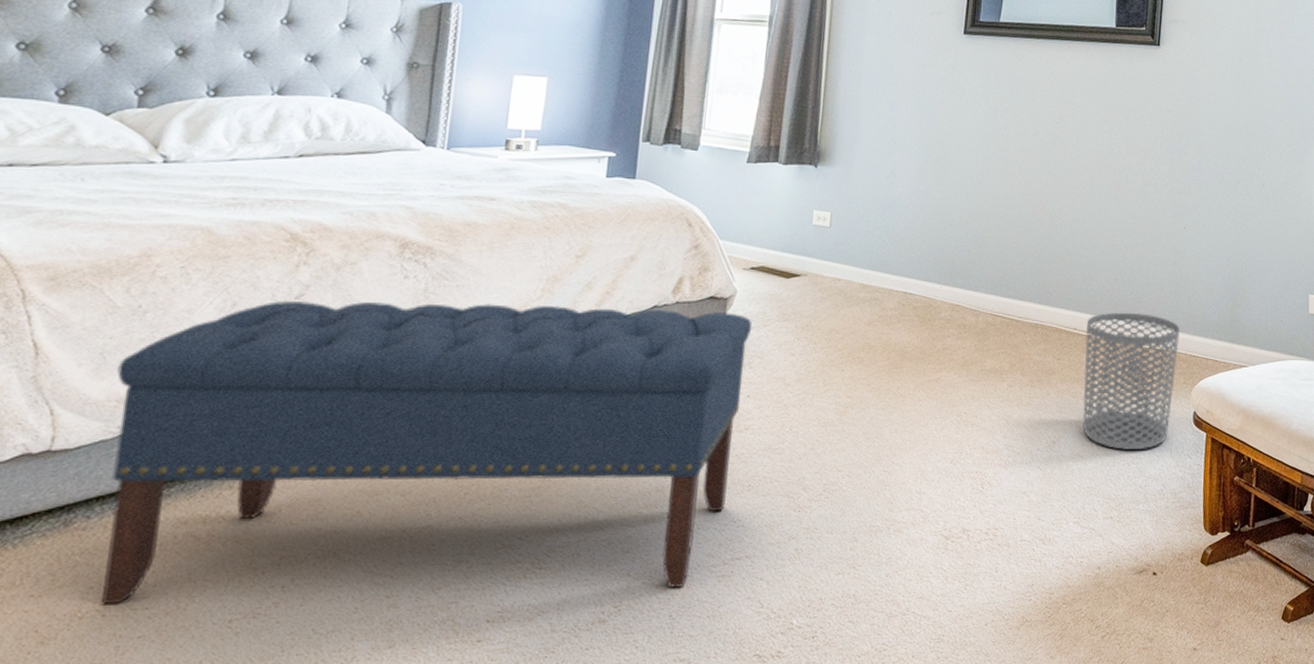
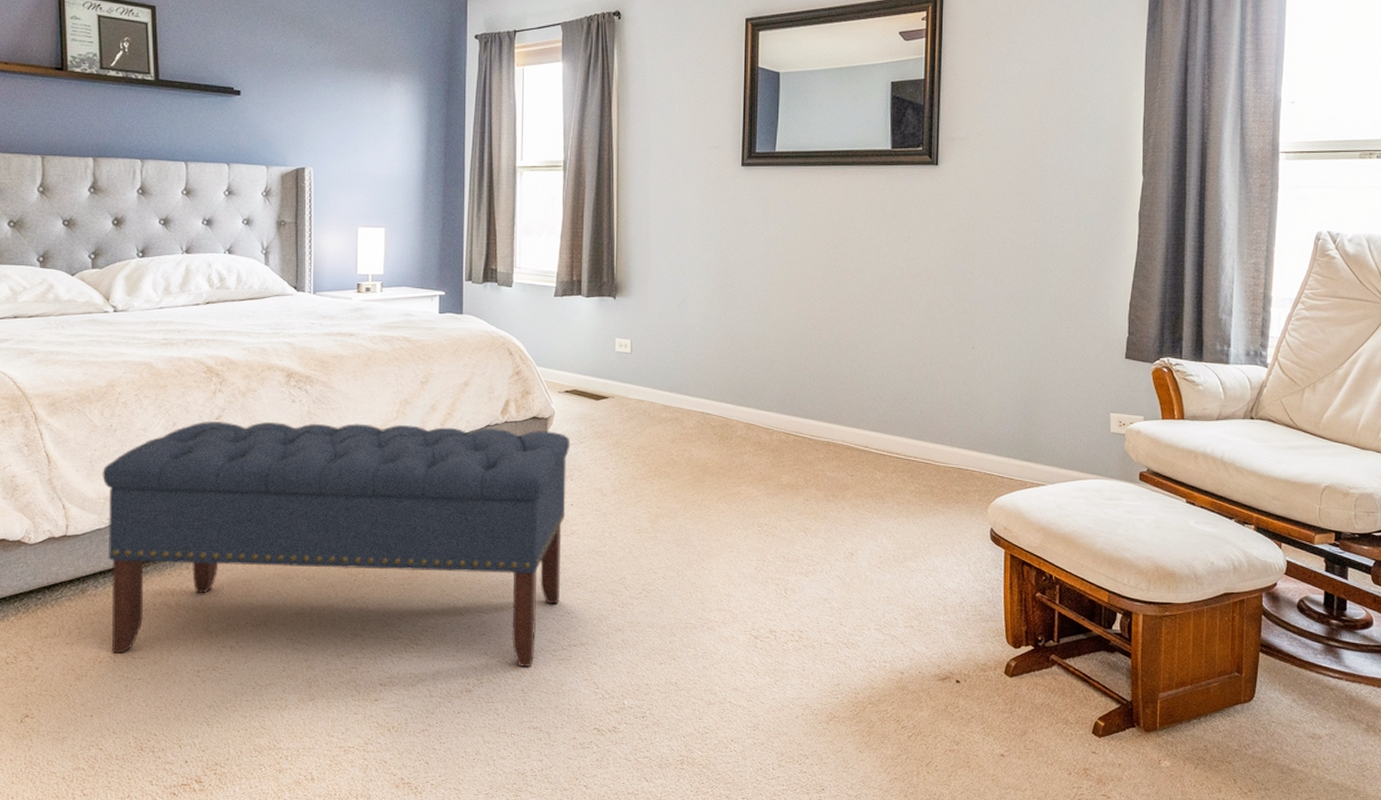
waste bin: present [1082,312,1181,451] -> none [877,431,974,564]

